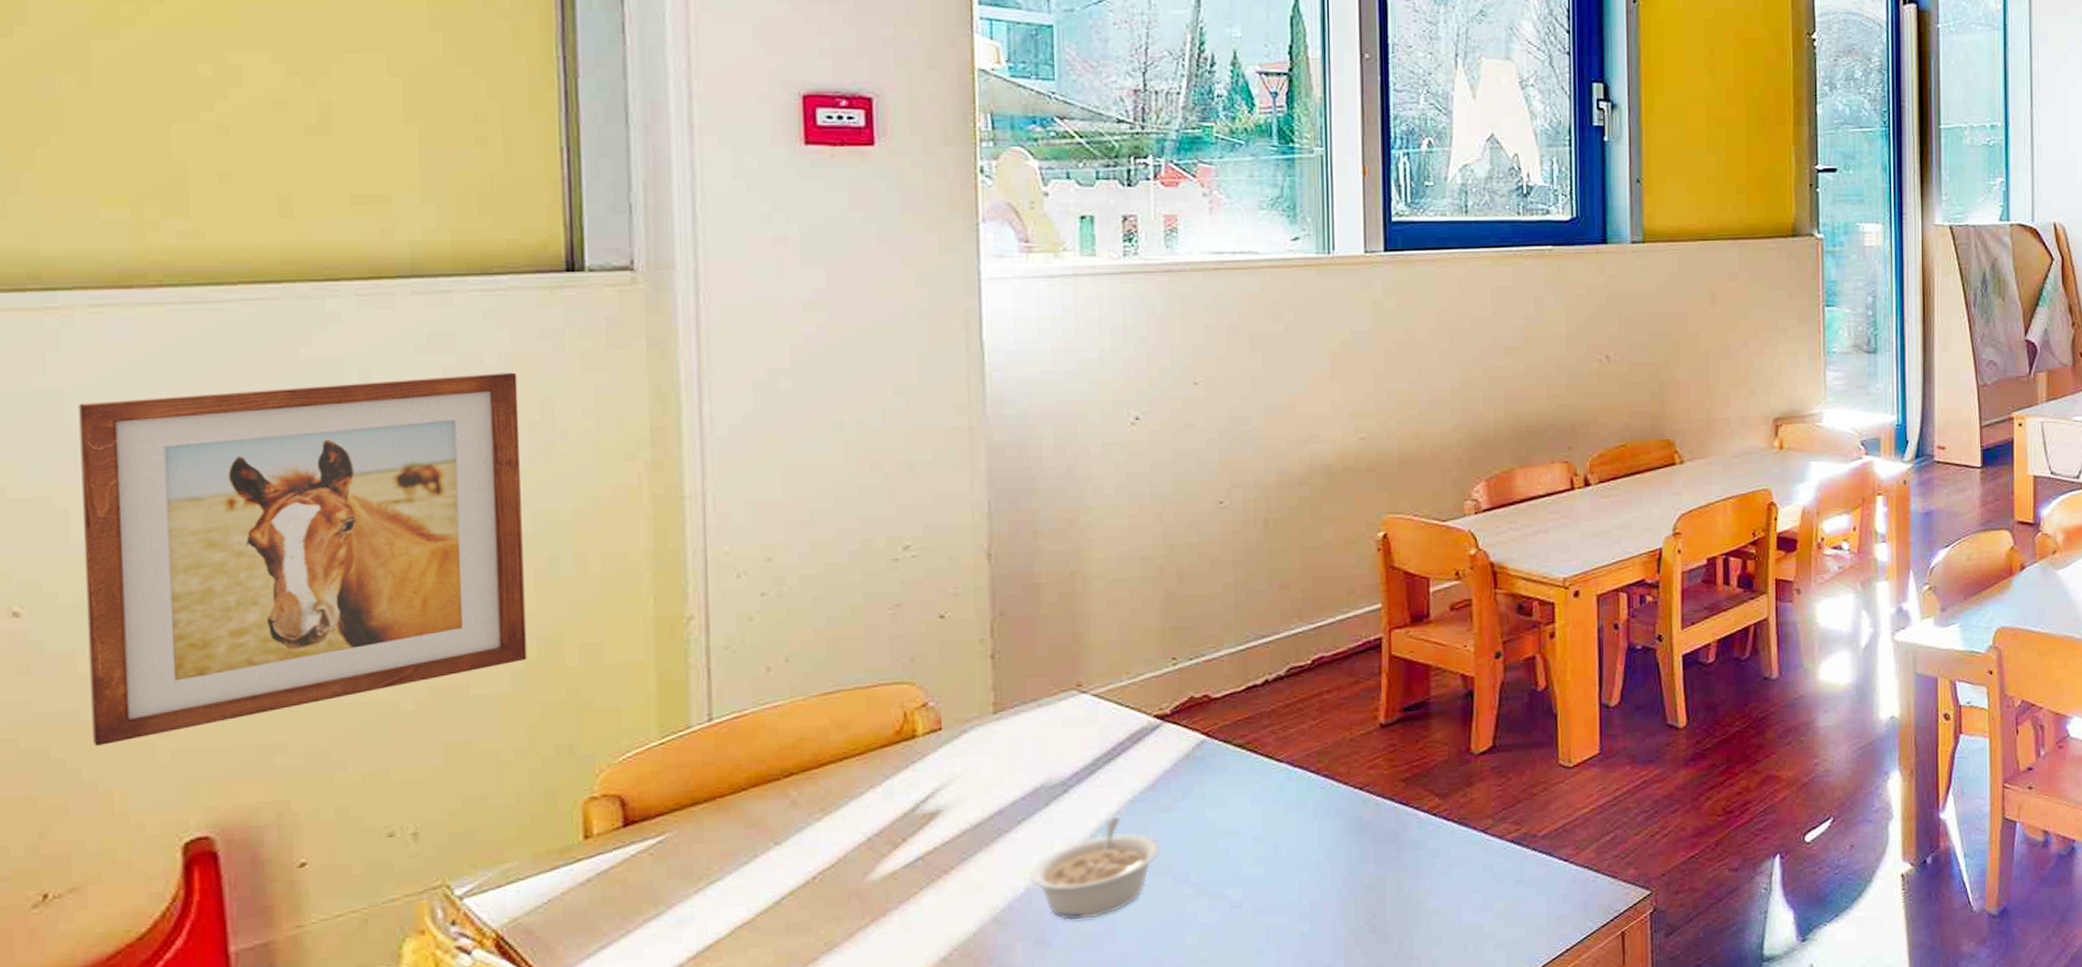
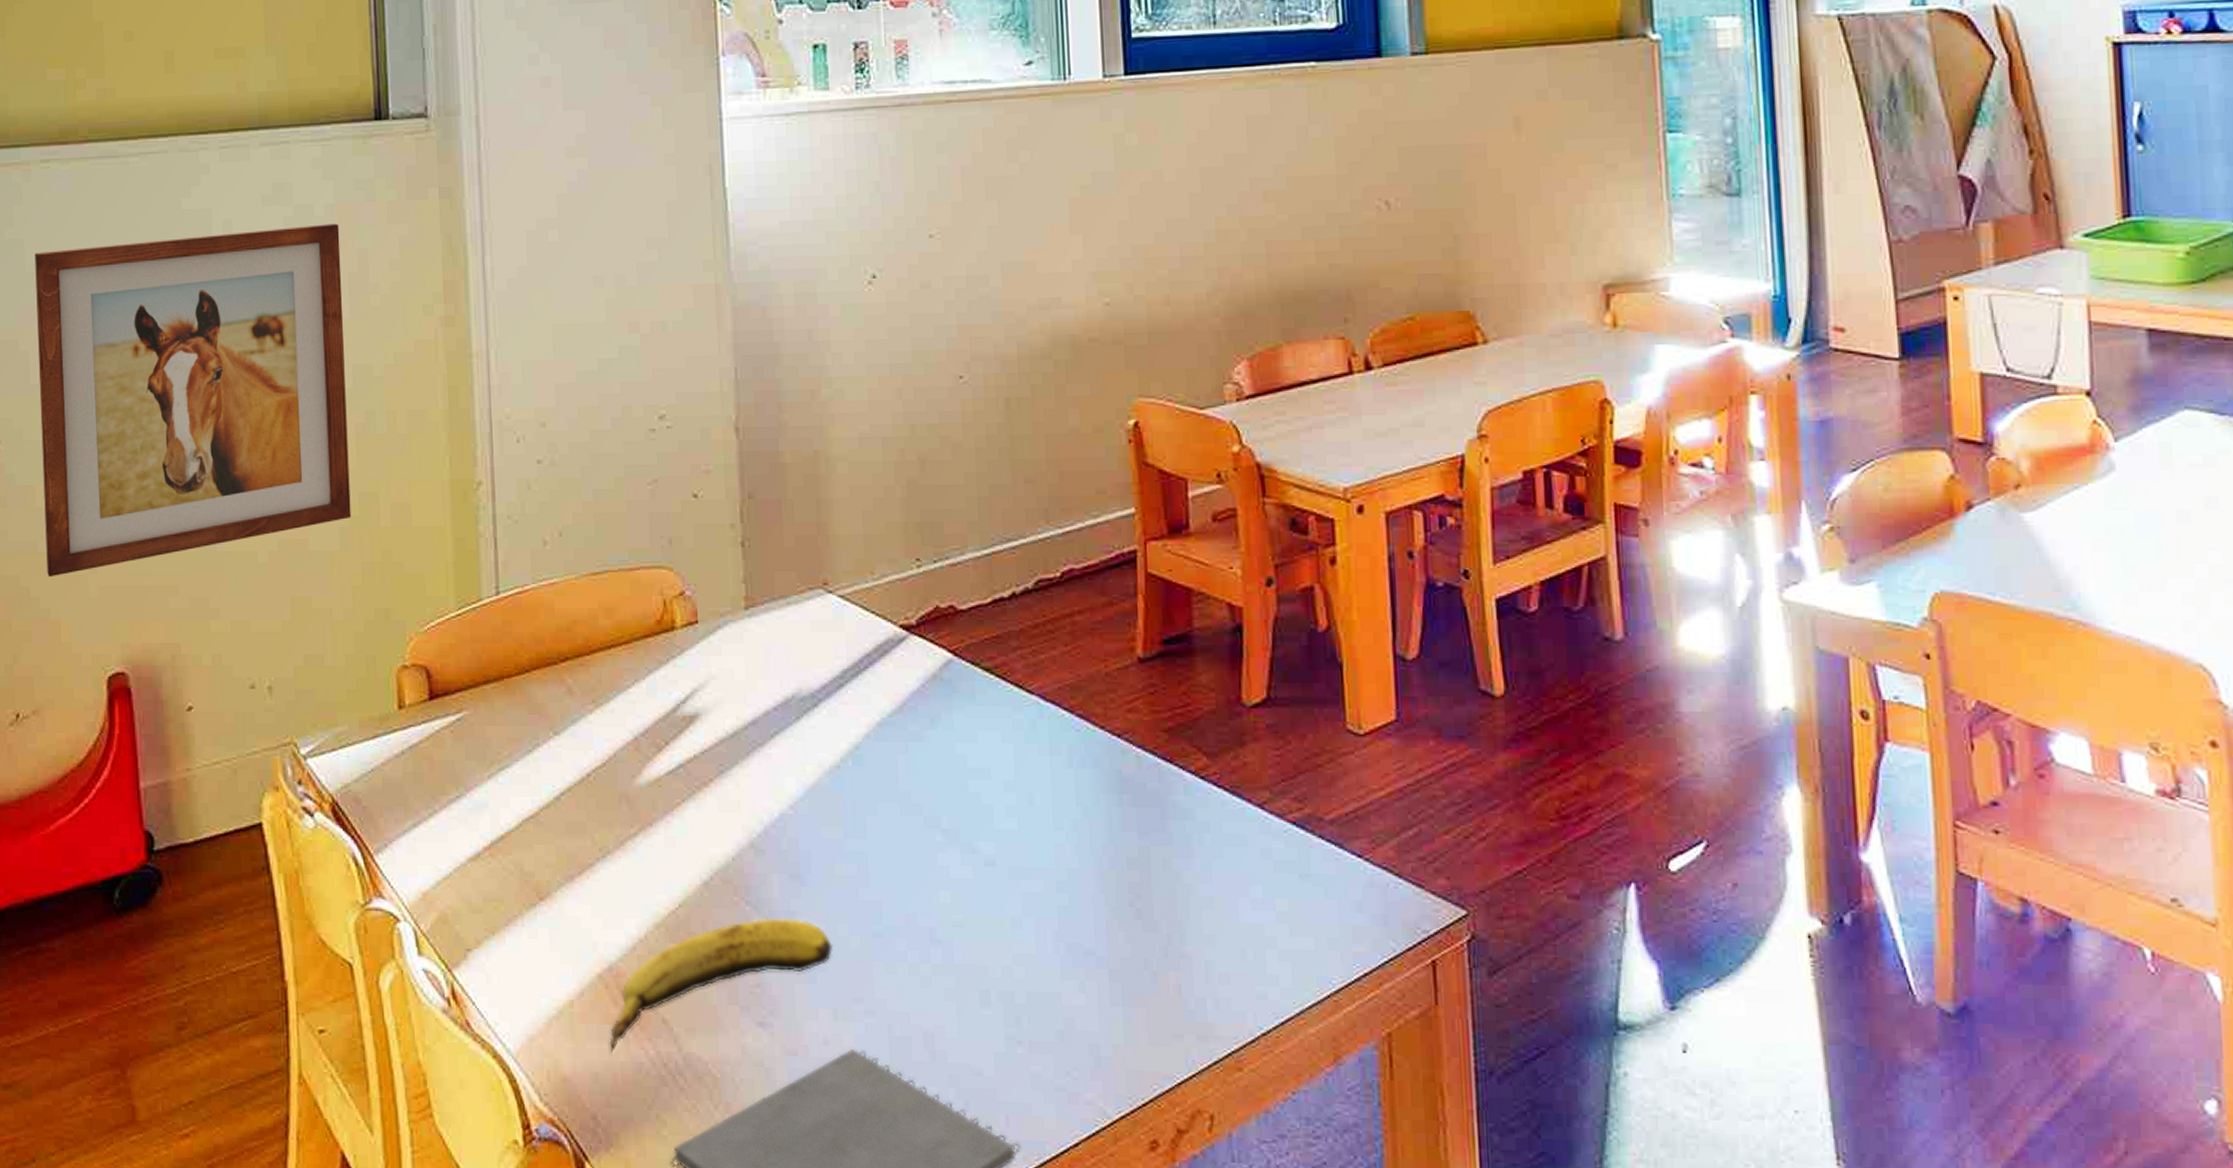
legume: present [1028,816,1162,920] -> none [782,740,912,857]

